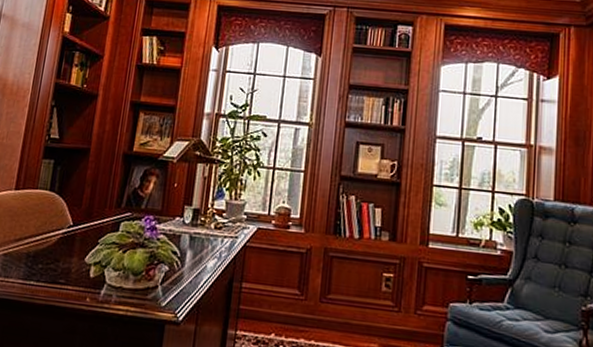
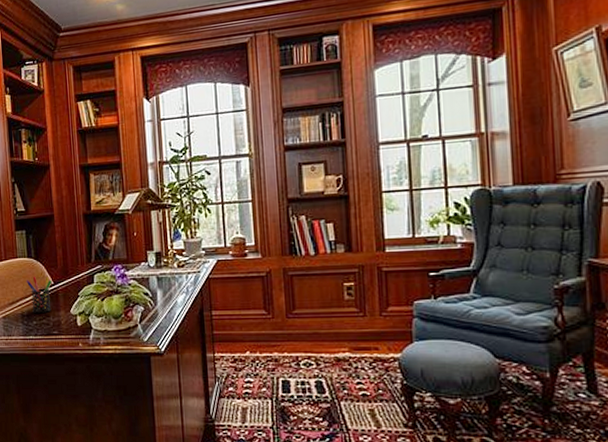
pen holder: none [40,212,72,257] -> present [26,276,52,314]

